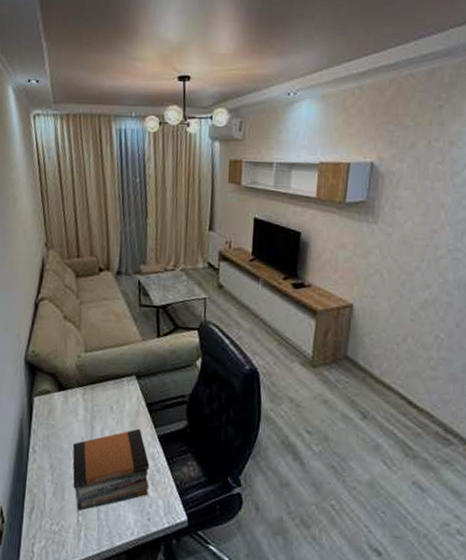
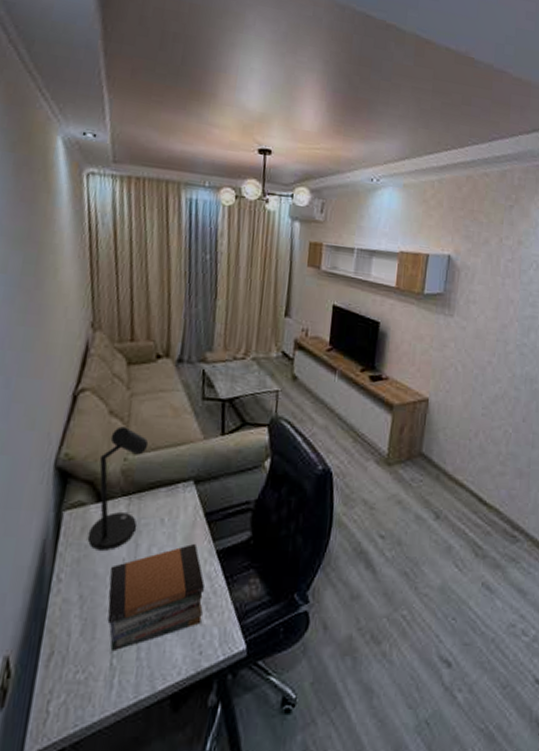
desk lamp: none [53,329,97,431] -> present [87,426,149,552]

